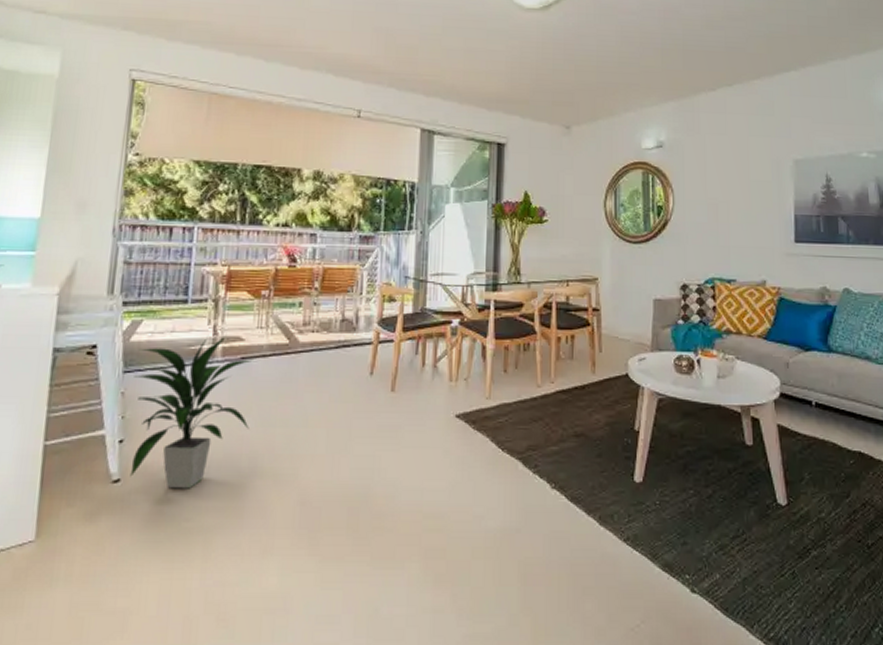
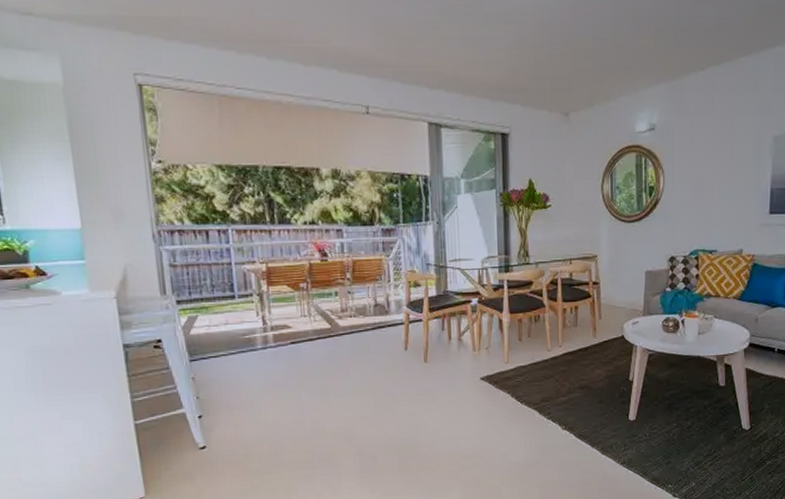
indoor plant: present [130,335,253,489] -> none [199,324,308,451]

